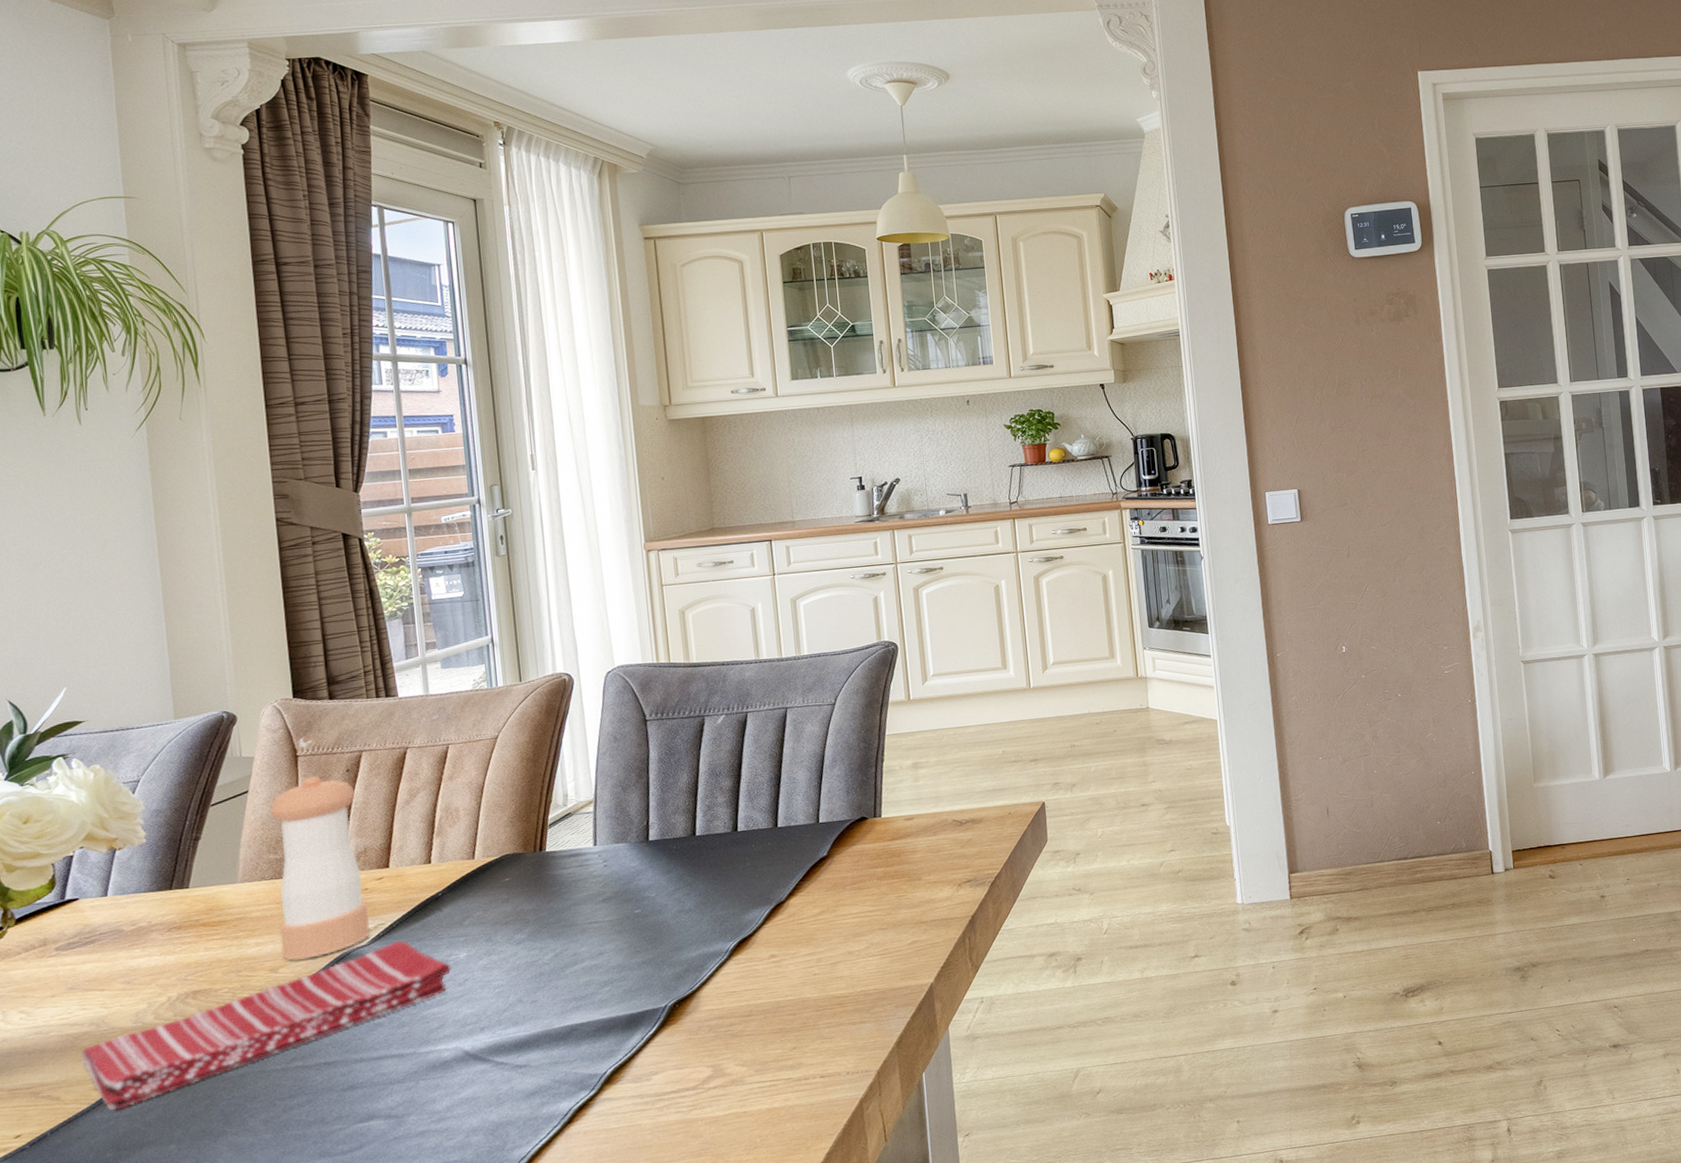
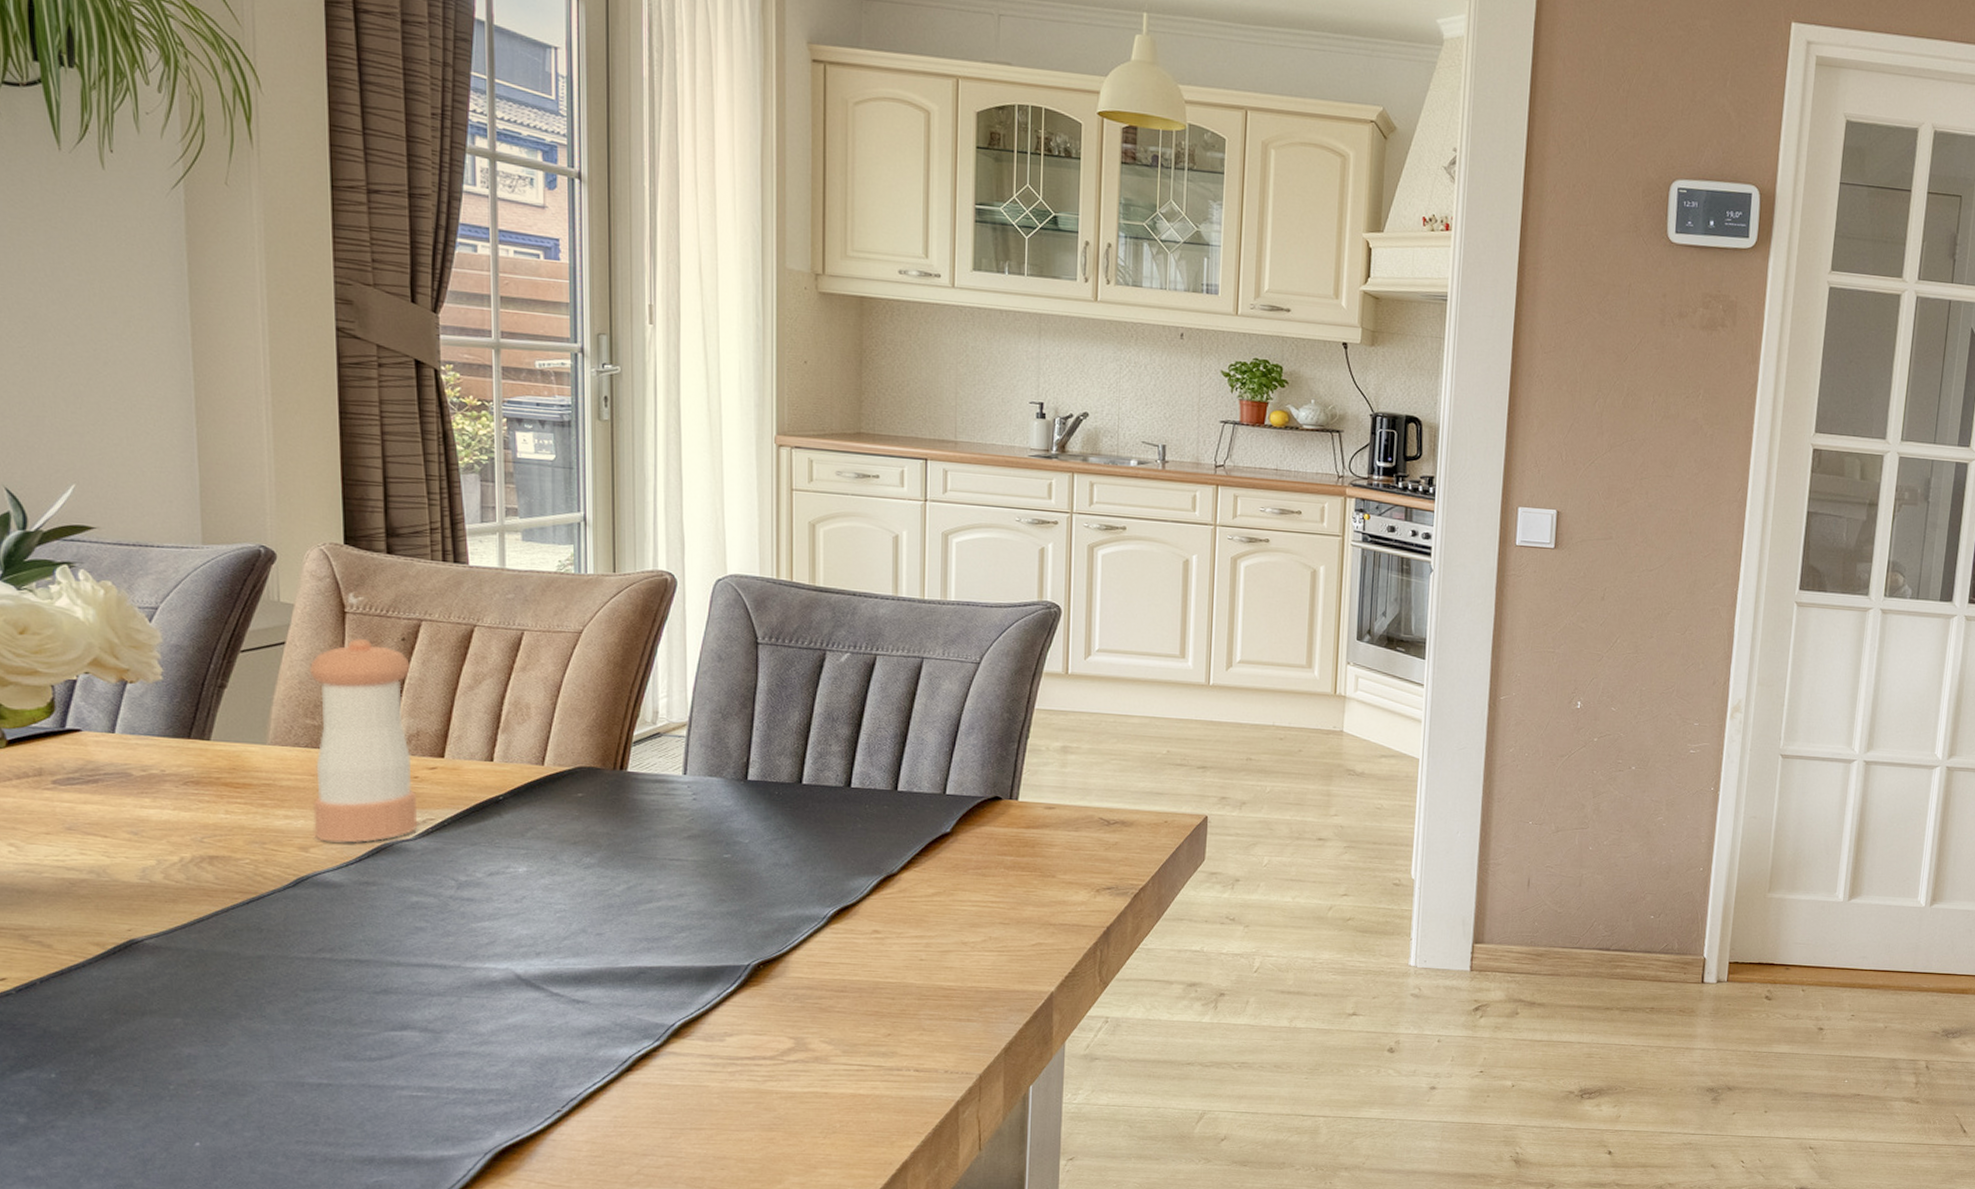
dish towel: present [81,941,451,1111] -> none [78,840,508,970]

